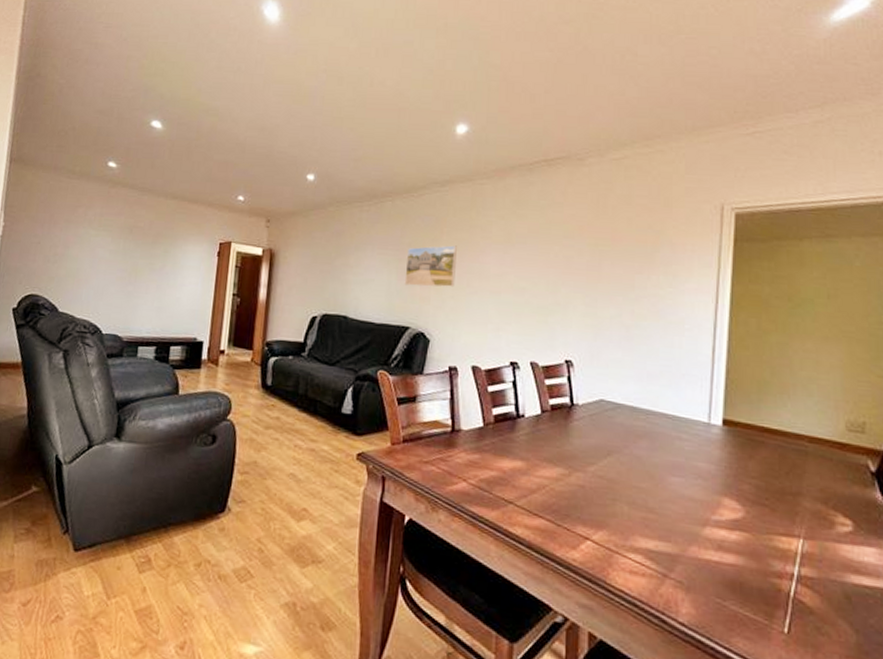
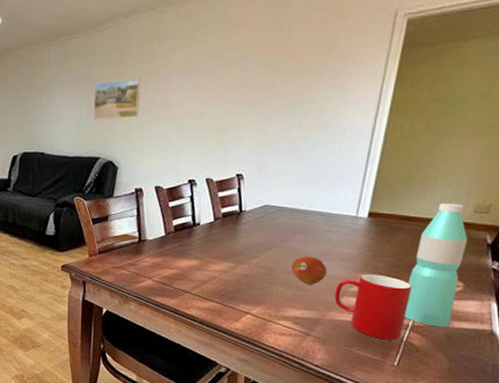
fruit: none [637,467,682,507] -> present [291,256,327,284]
cup: none [695,498,790,595] -> present [334,274,413,340]
water bottle: none [783,416,847,582] -> present [404,203,468,327]

